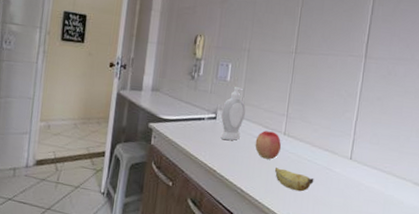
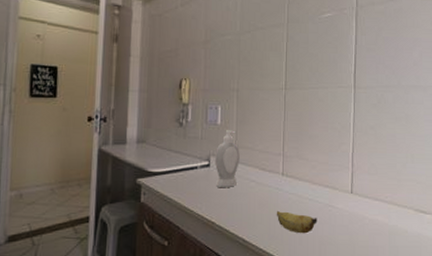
apple: present [255,130,281,160] -> none [253,173,280,203]

